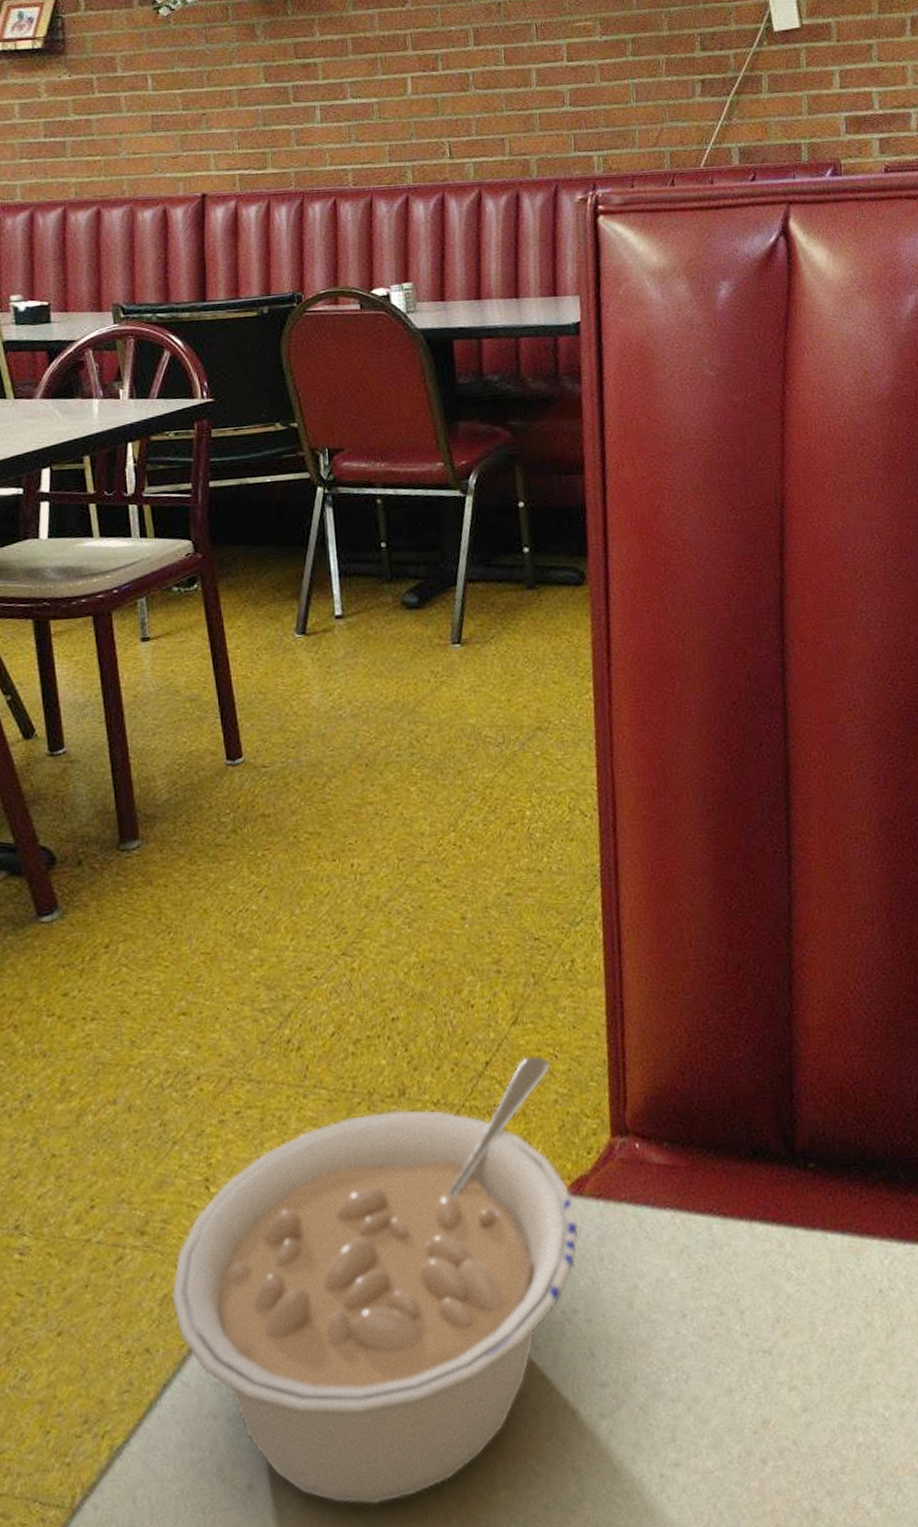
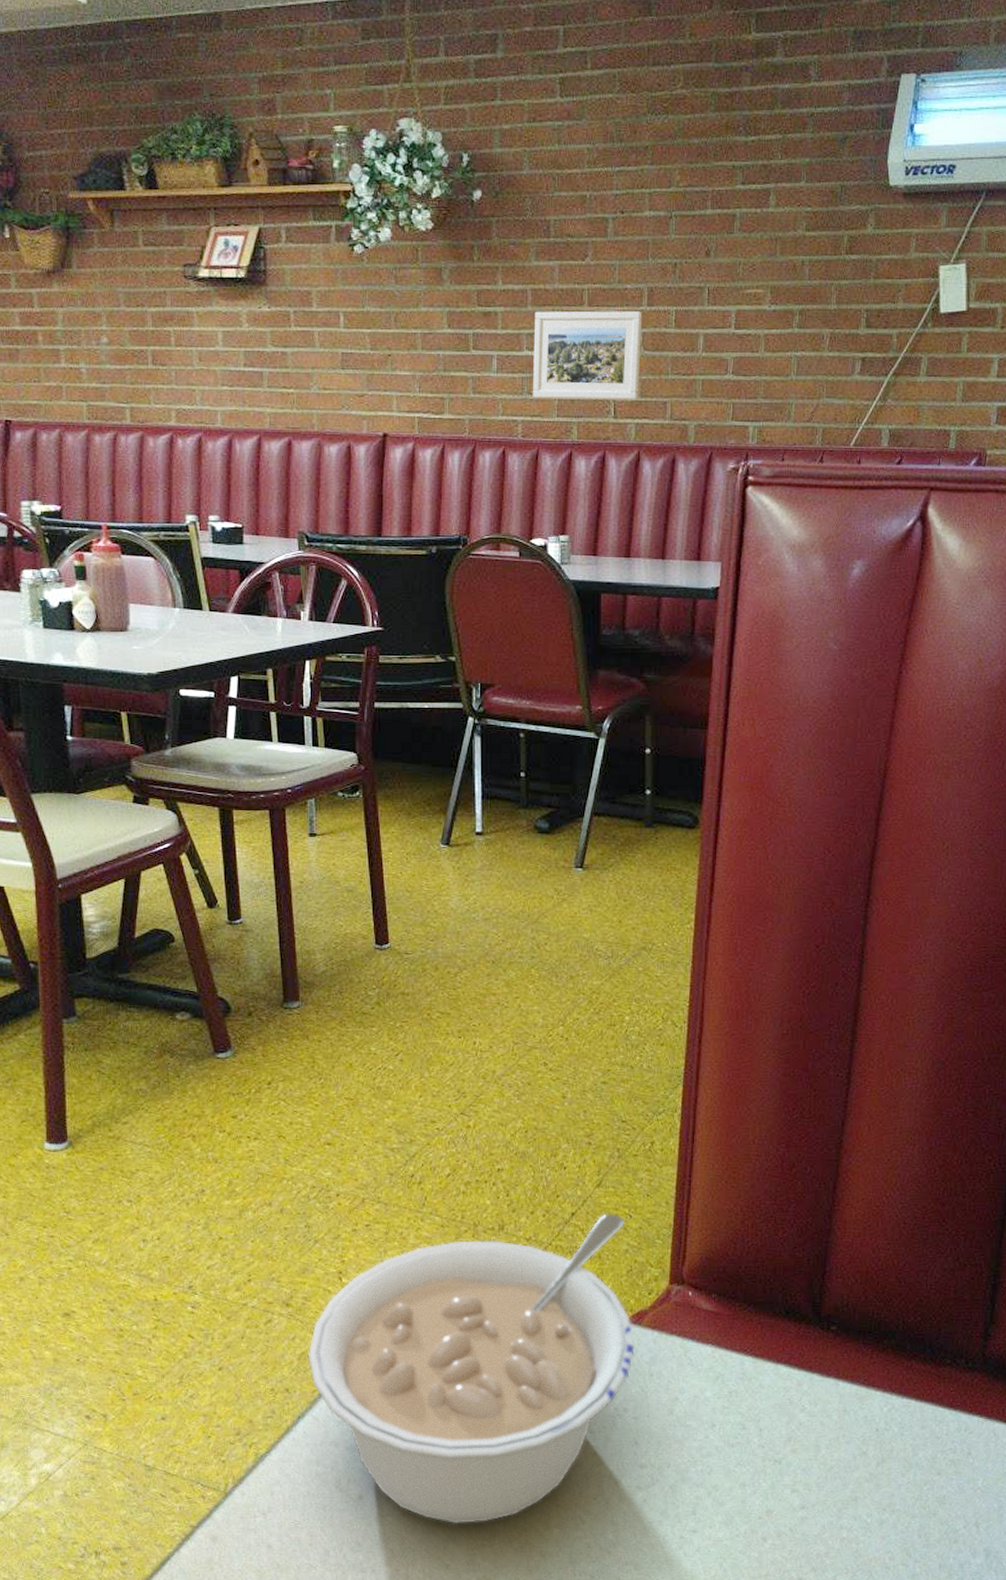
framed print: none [357,52,474,146] -> present [533,311,643,400]

